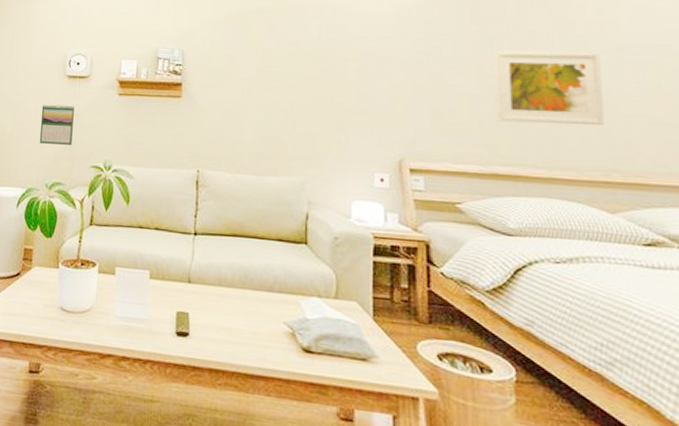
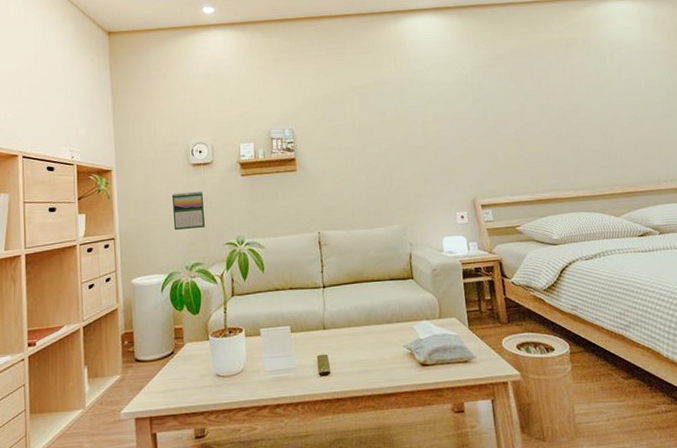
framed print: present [494,51,604,126] -> none [529,97,606,159]

